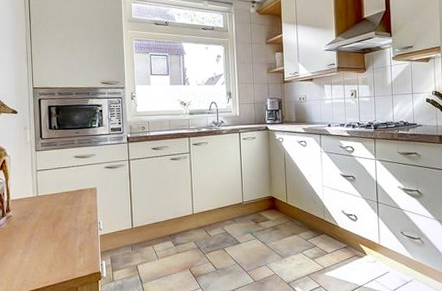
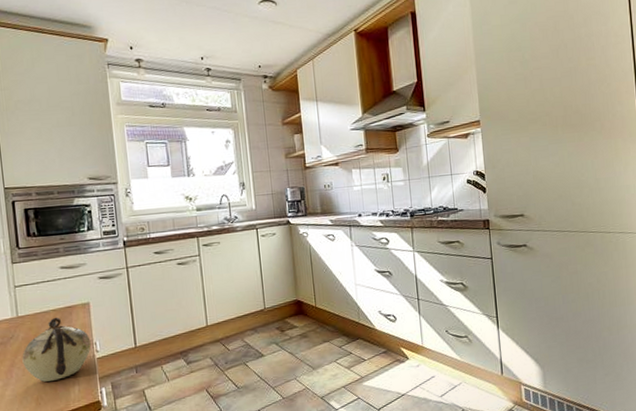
teapot: none [39,198,96,252] -> present [22,317,91,382]

